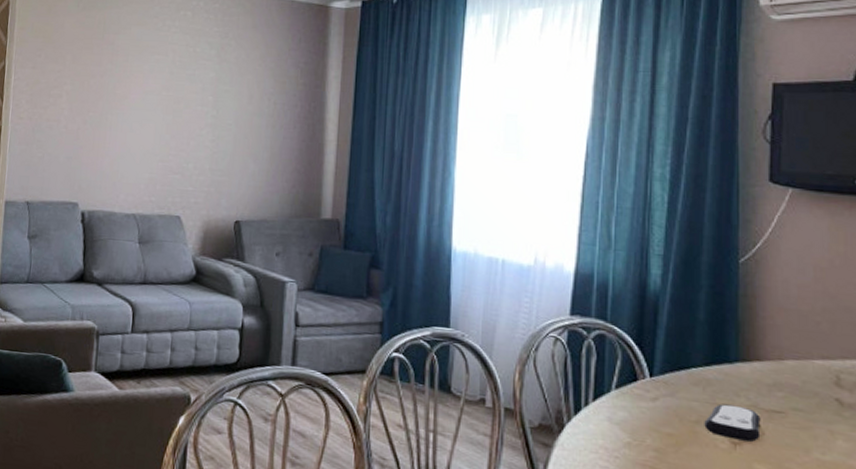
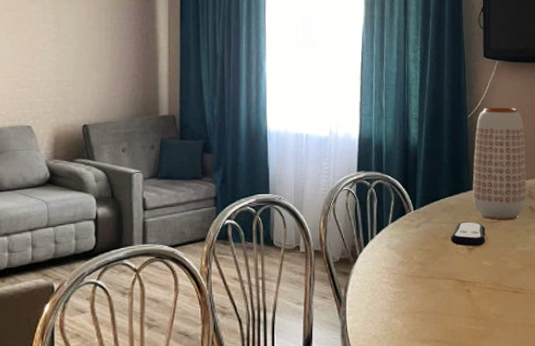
vase: none [741,251,833,414] -> present [472,107,527,221]

